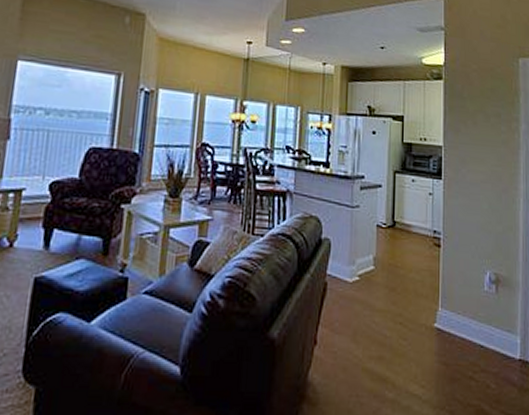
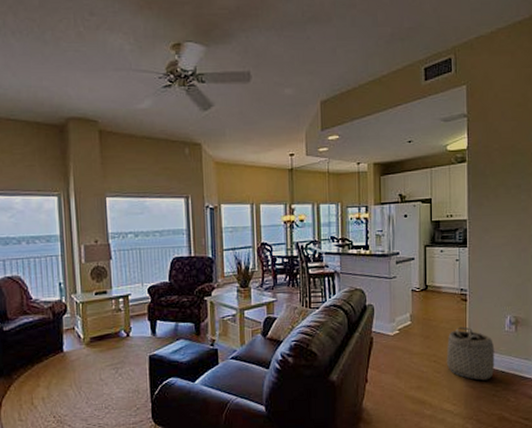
basket: none [414,280,472,356] -> present [446,326,495,381]

